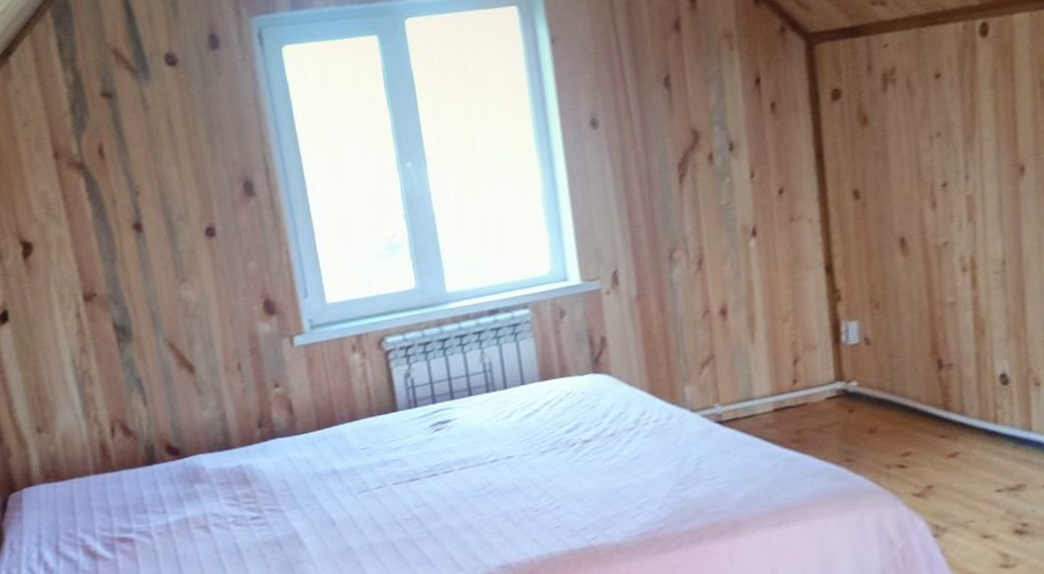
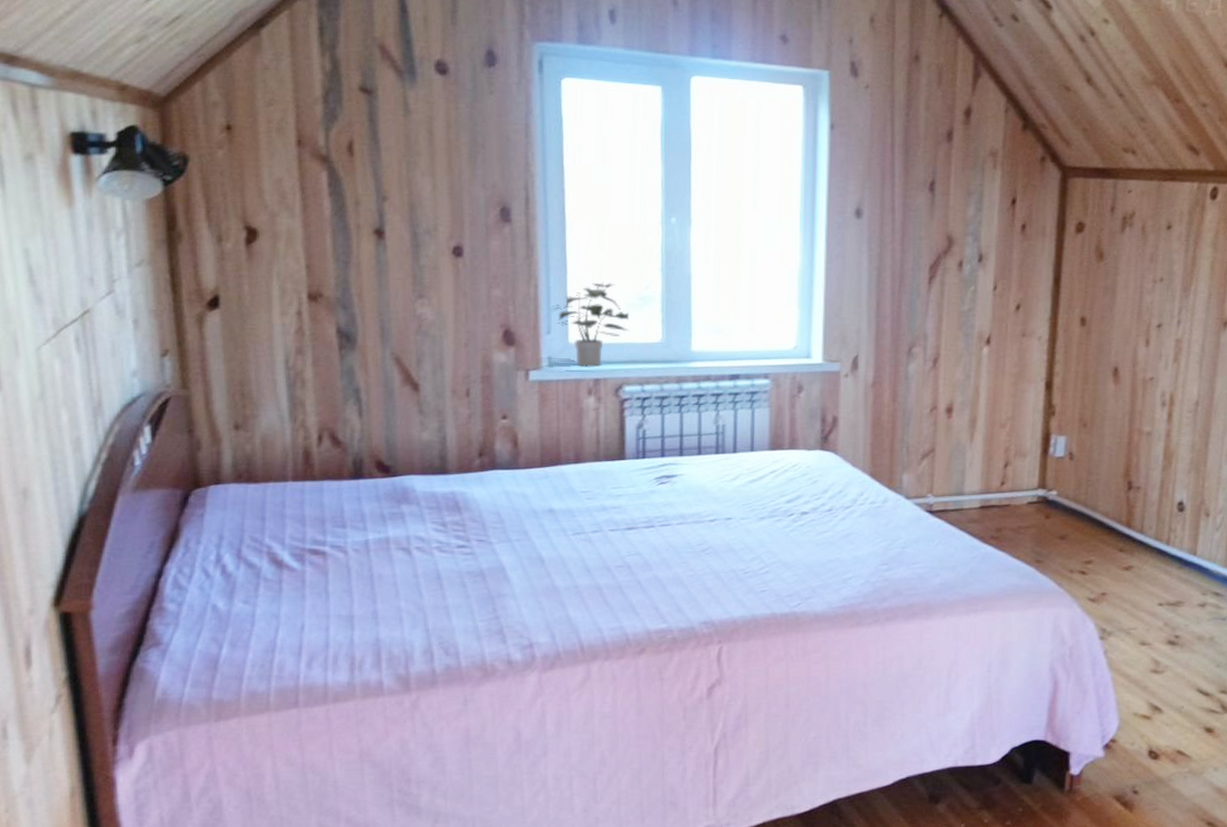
potted plant: none [305,238,383,326] -> present [551,282,629,368]

